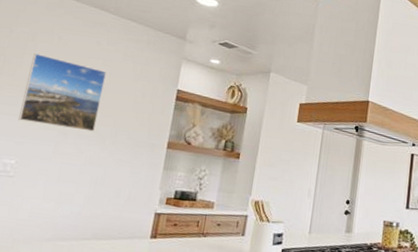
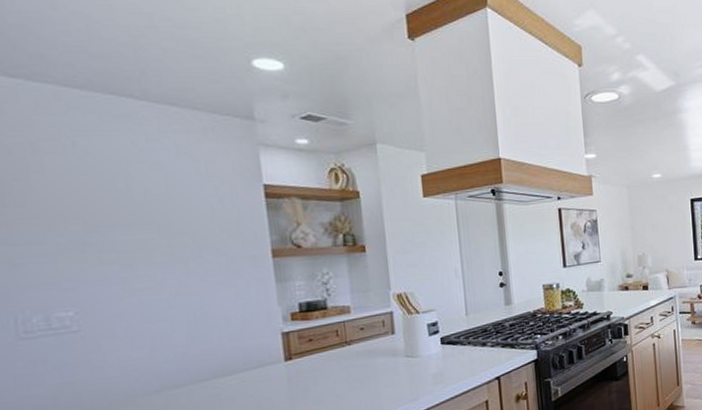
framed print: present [18,53,107,132] -> none [43,170,169,261]

